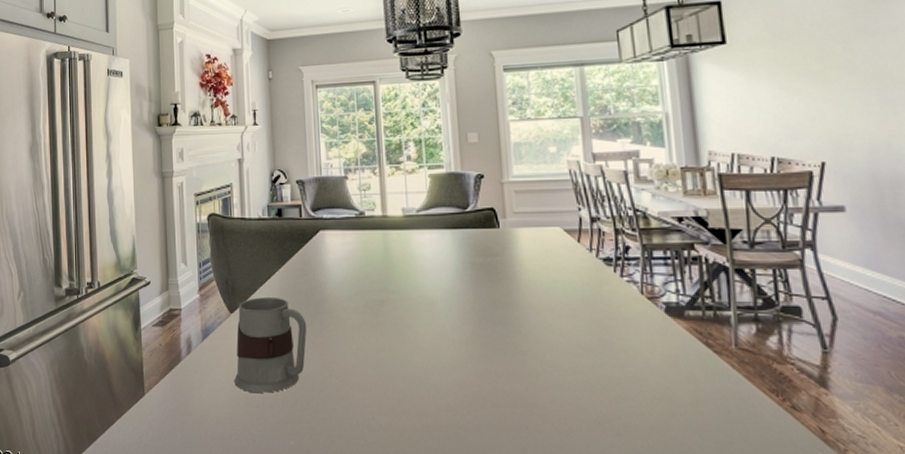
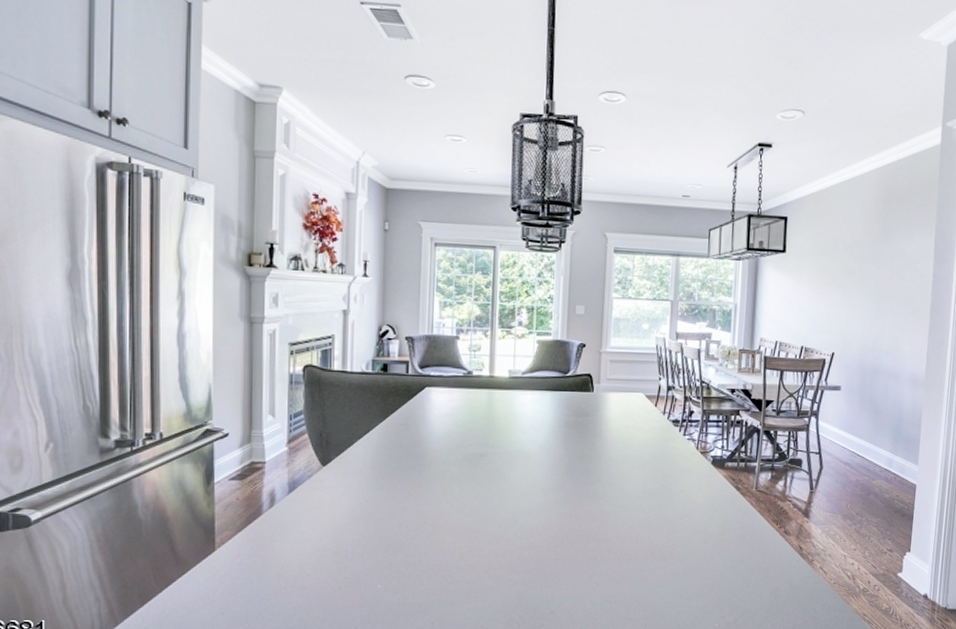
mug: present [234,297,307,393] -> none [322,450,405,542]

